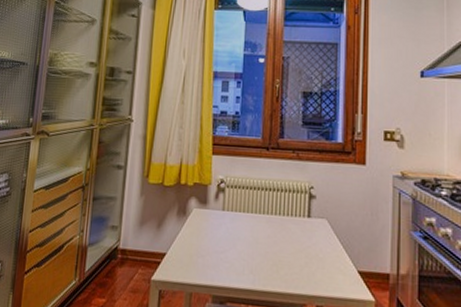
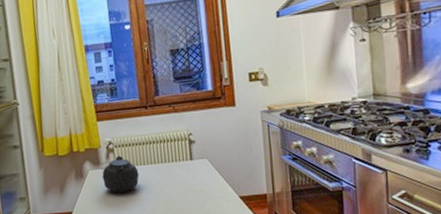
teapot: none [207,197,248,243] -> present [101,155,139,194]

